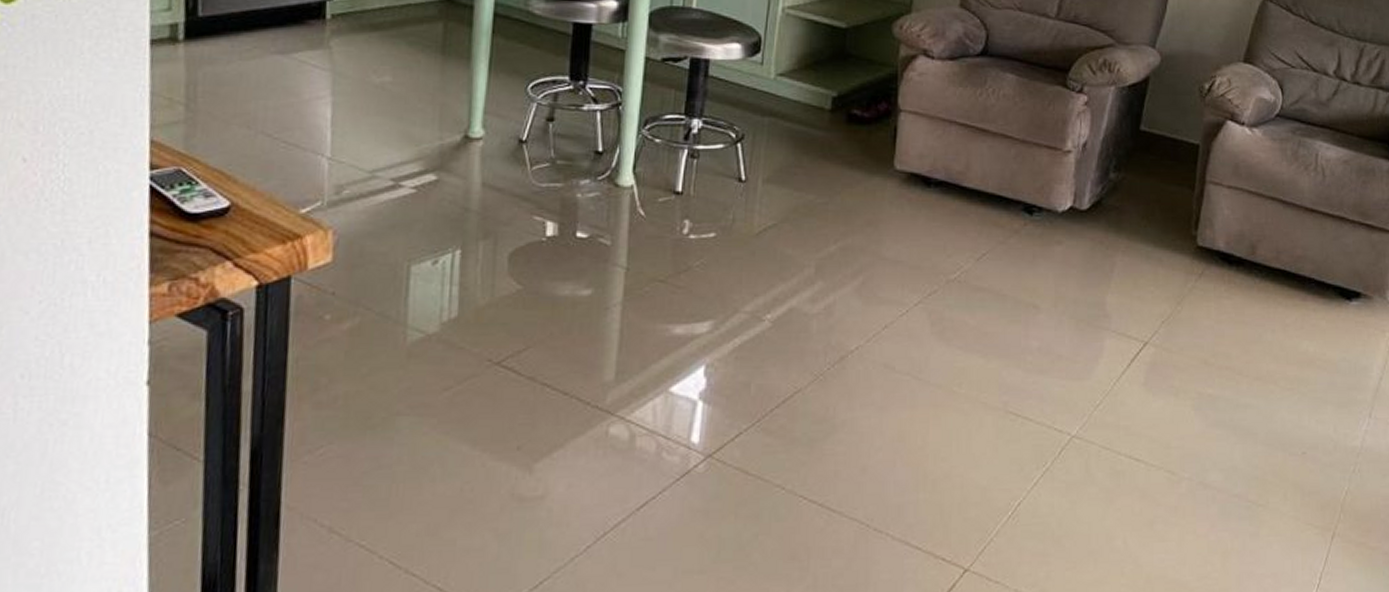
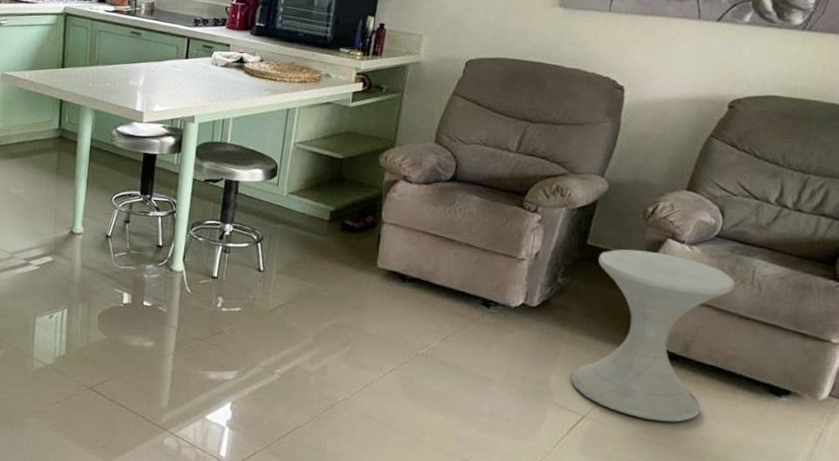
side table: none [1130,135,1298,341] -> present [571,249,735,422]

